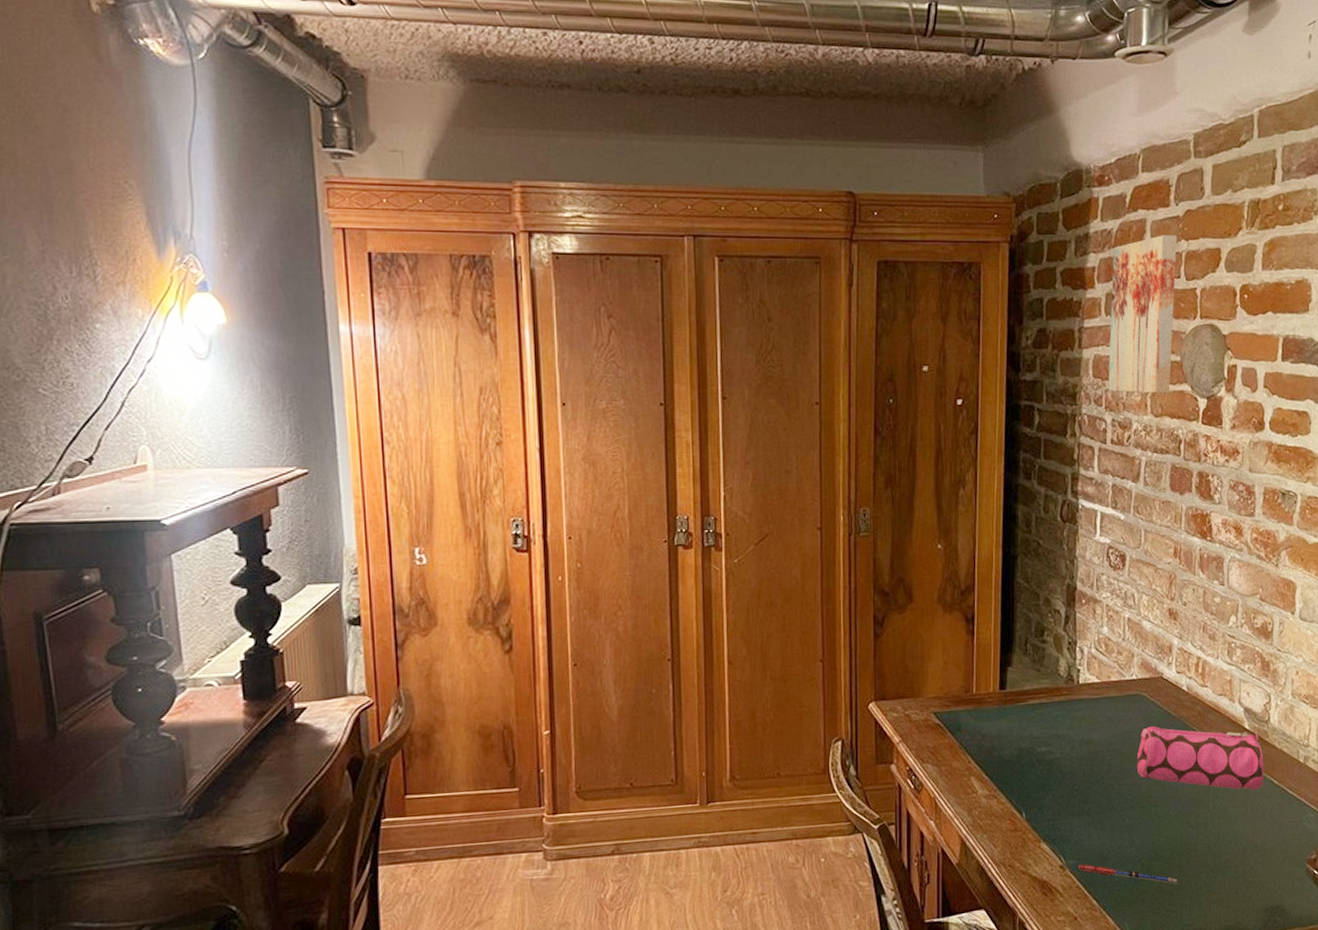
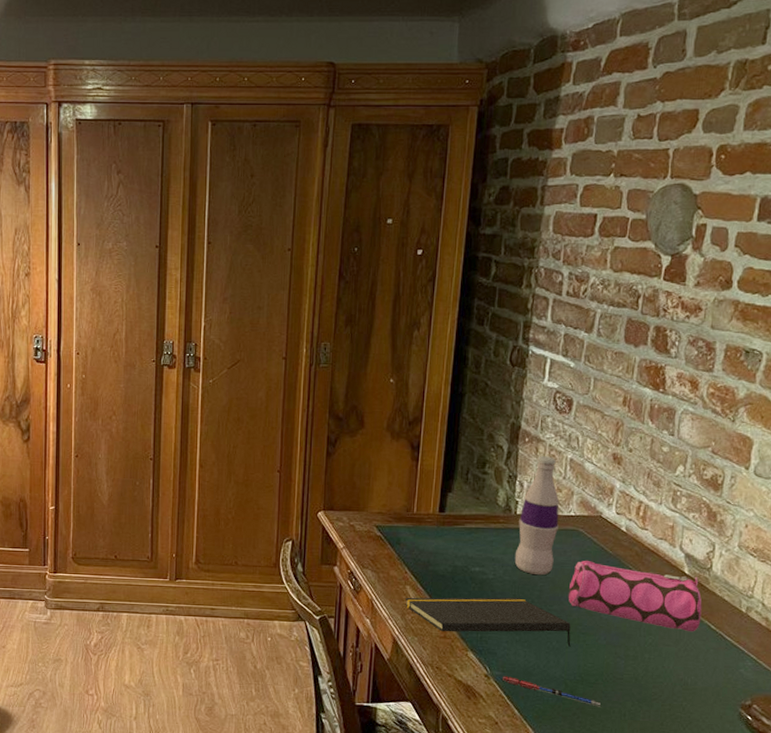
notepad: none [971,774,1143,824] -> present [405,597,571,647]
bottle: none [1080,617,1122,749] -> present [514,456,560,576]
wall art: present [1108,235,1178,394] -> none [568,97,653,250]

